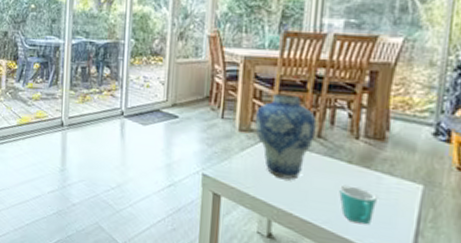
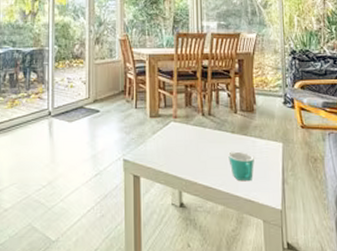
vase: present [255,93,317,180] -> none [162,82,207,153]

